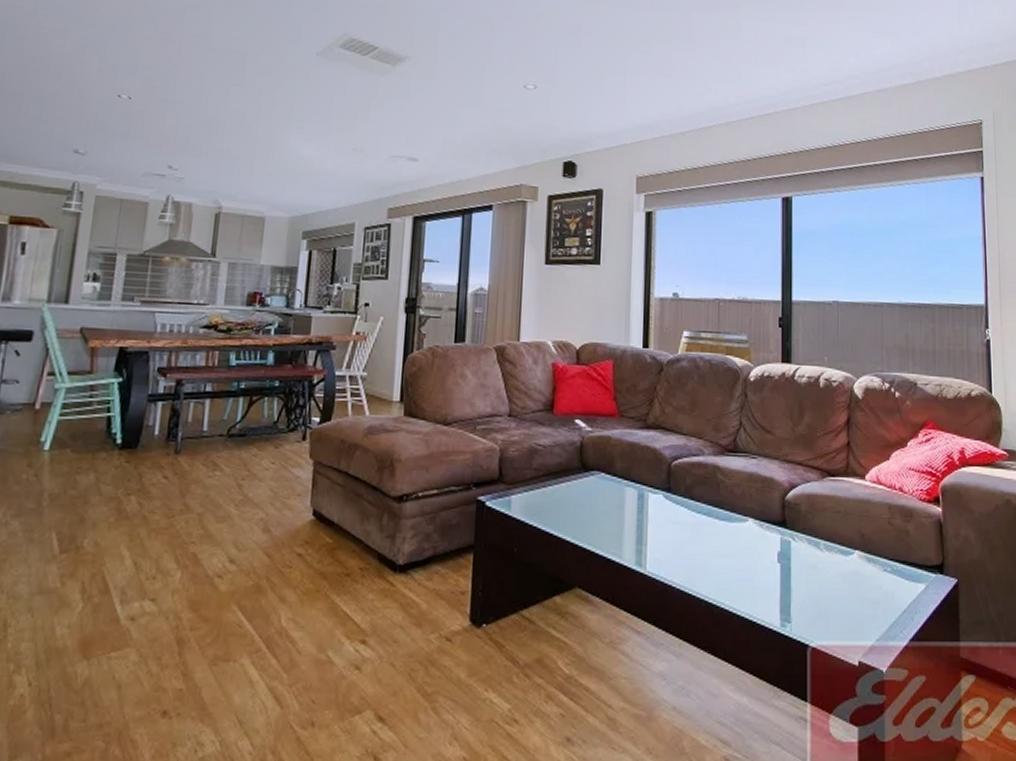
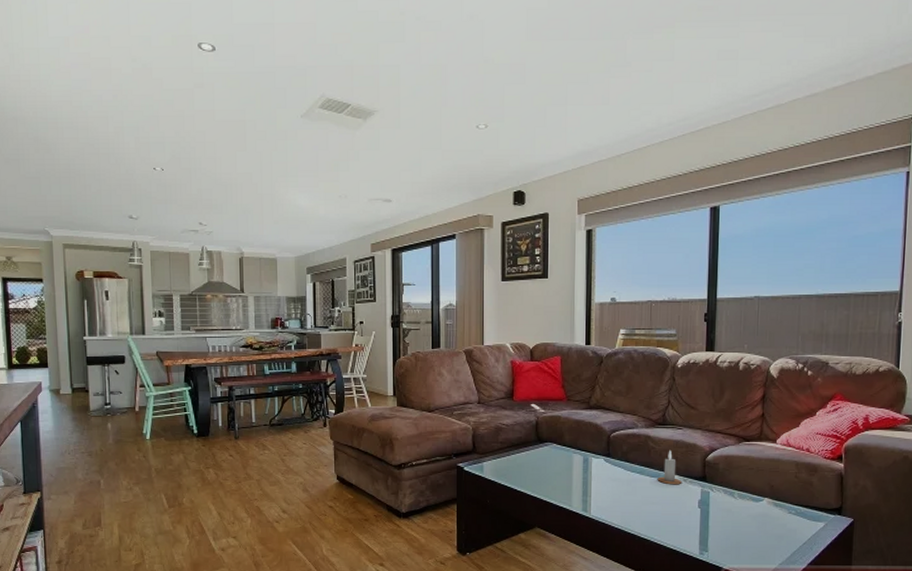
candle: none [728,486,758,532] -> present [657,451,682,485]

